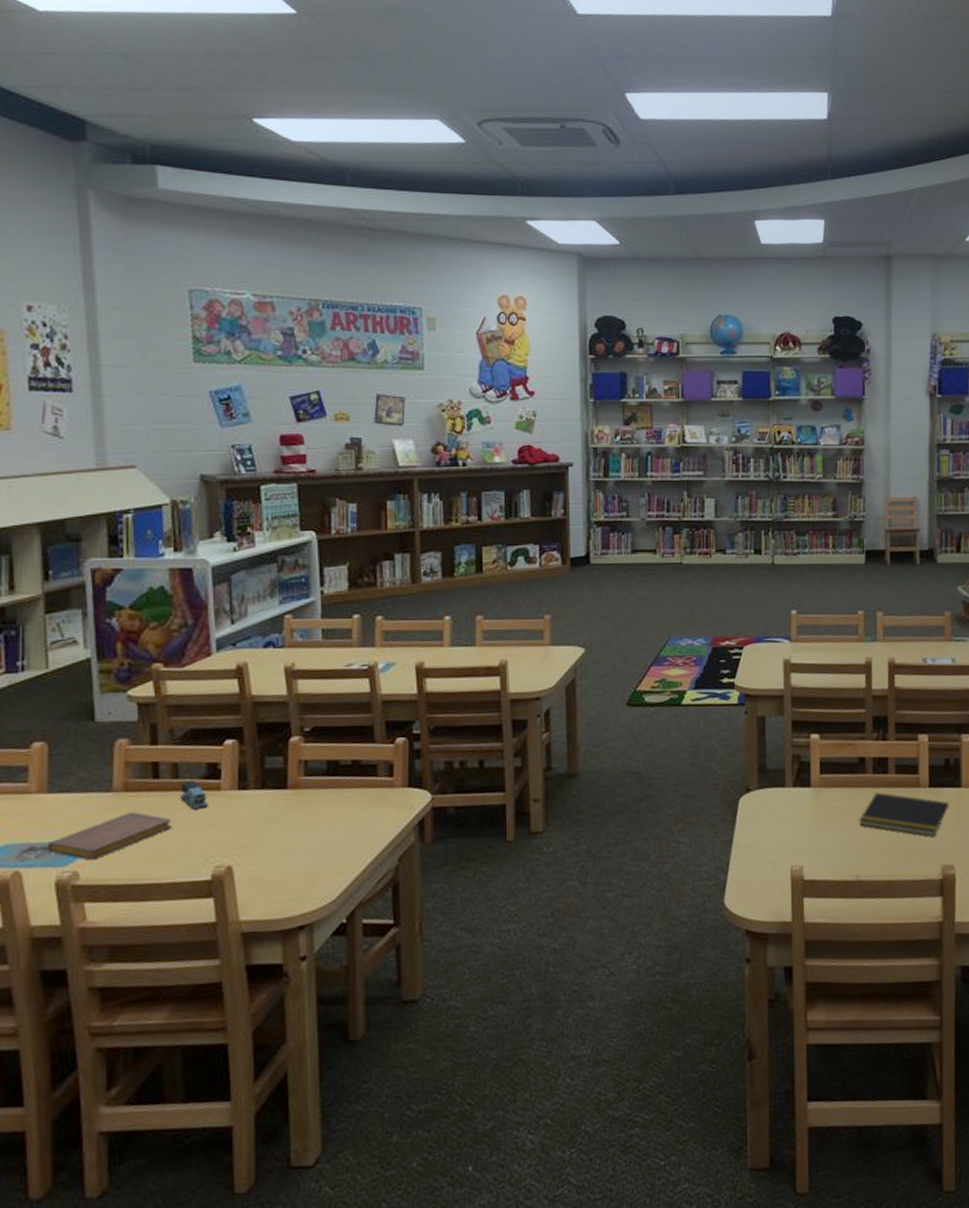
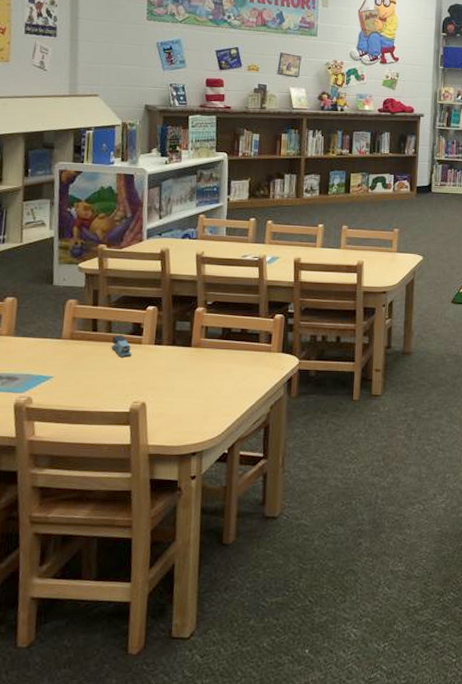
notebook: present [48,811,173,861] -> none [11,355,104,390]

